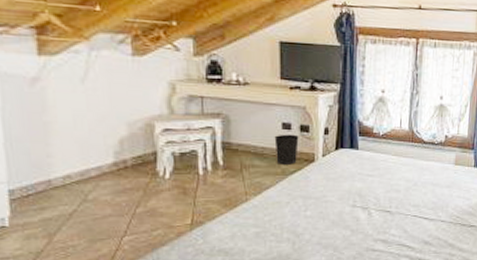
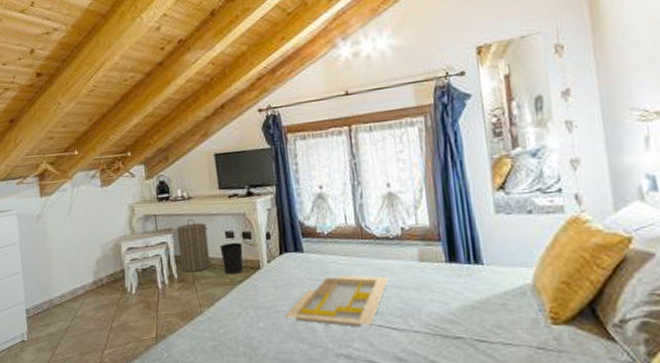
laundry hamper: none [226,105,263,160] -> present [176,218,211,273]
serving tray: none [333,172,428,217] -> present [285,275,389,327]

